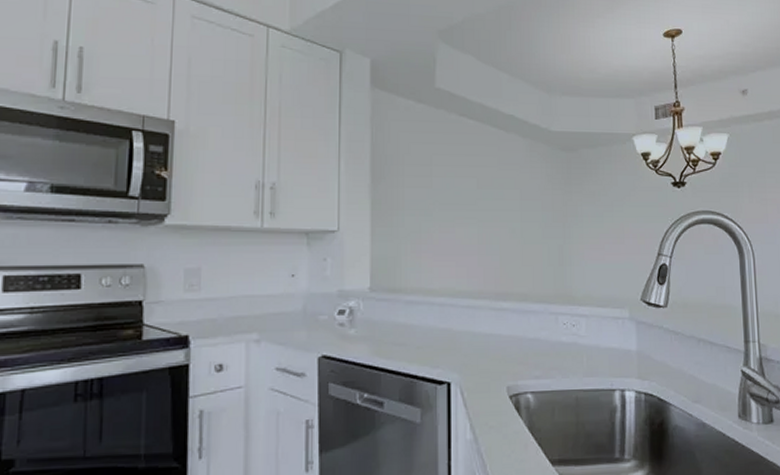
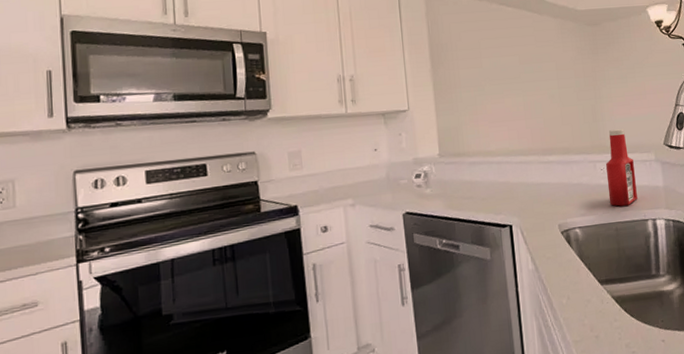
ketchup bottle: none [569,277,605,371] -> present [605,129,638,206]

